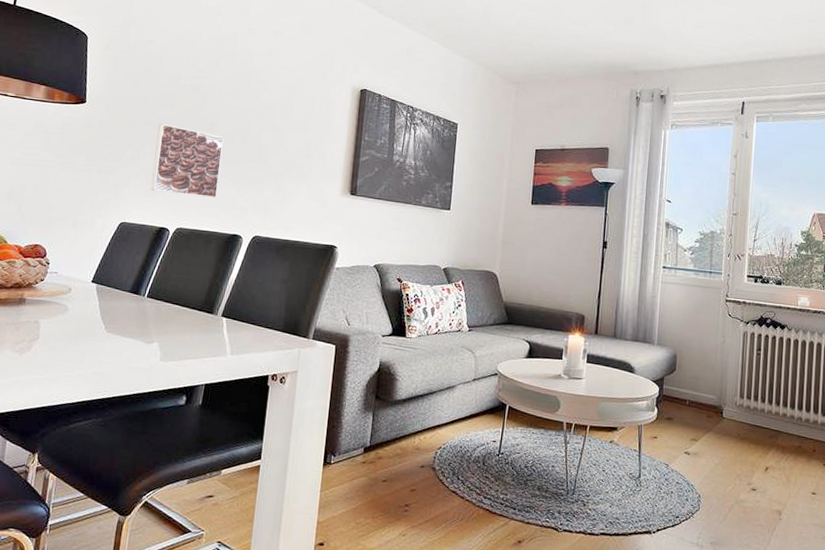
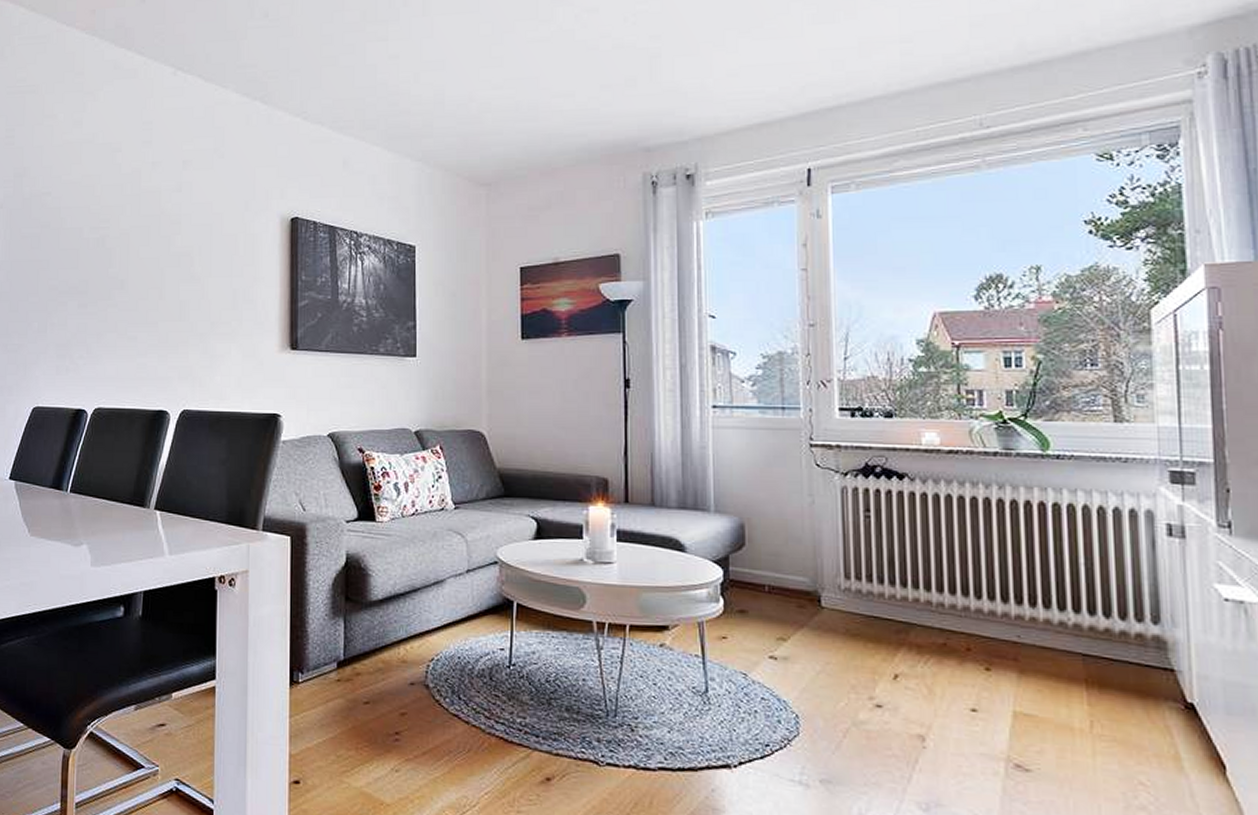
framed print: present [150,124,224,198] -> none [62,288,137,369]

